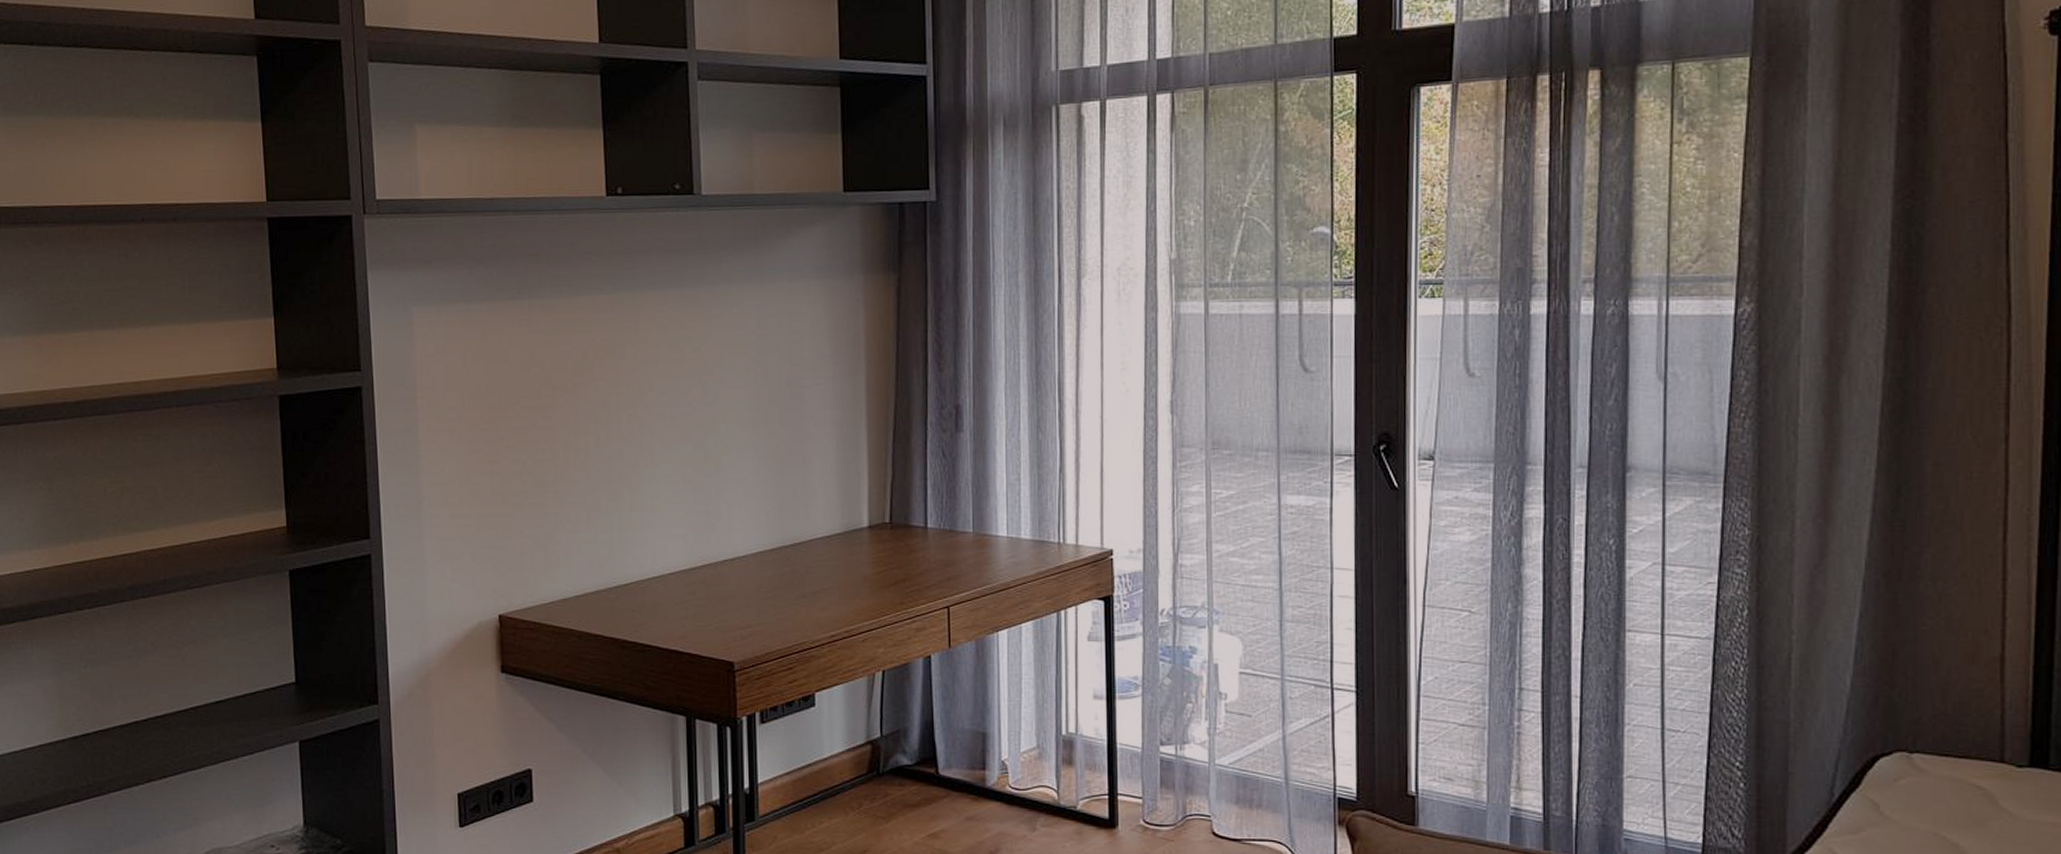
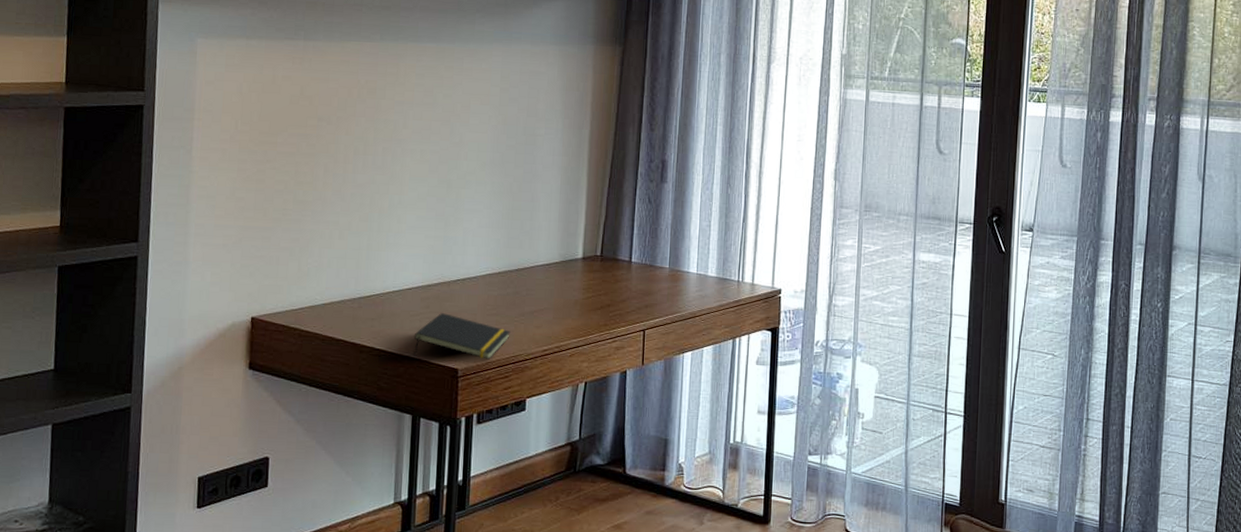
notepad: none [680,599,791,650] -> present [413,313,510,360]

